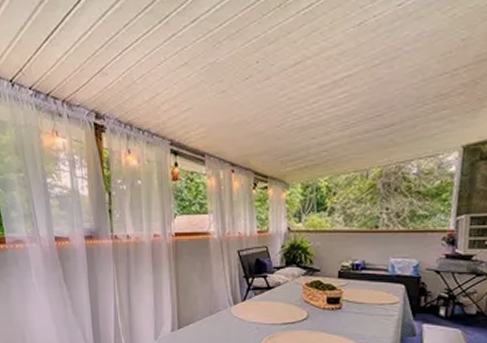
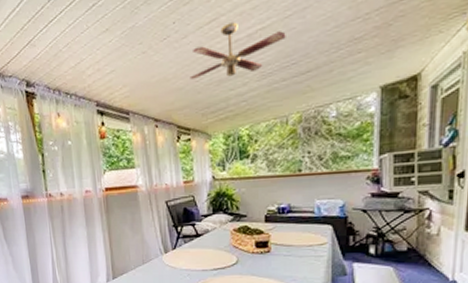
ceiling fan: none [270,67,373,124] -> present [189,22,286,80]

